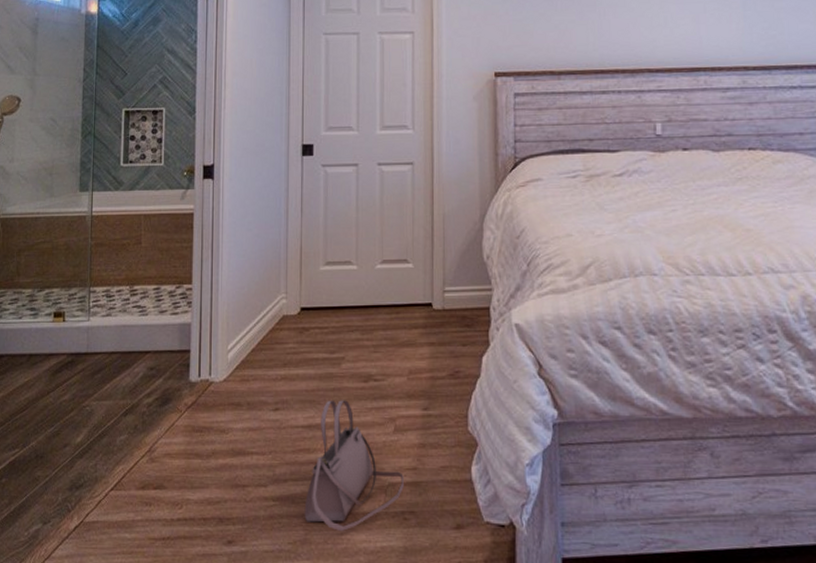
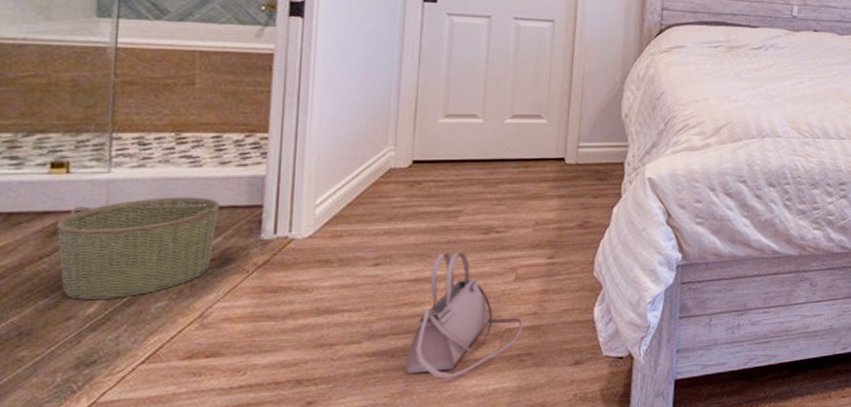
basket: none [57,342,161,431] -> present [56,197,221,301]

